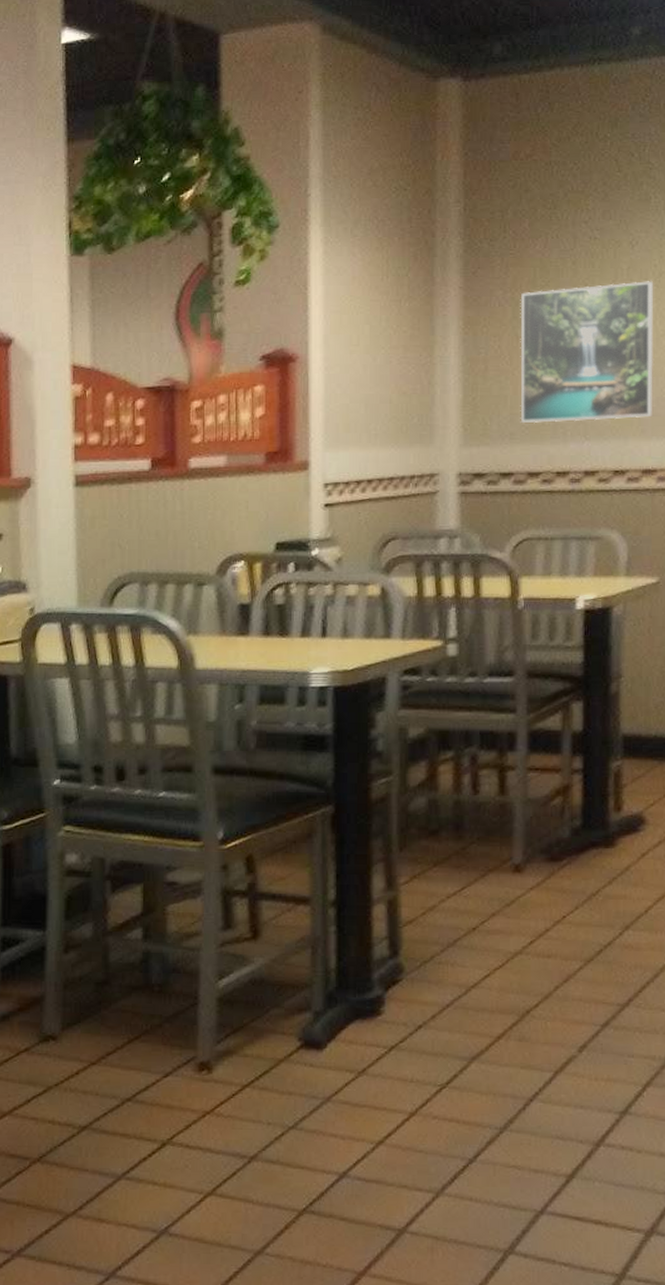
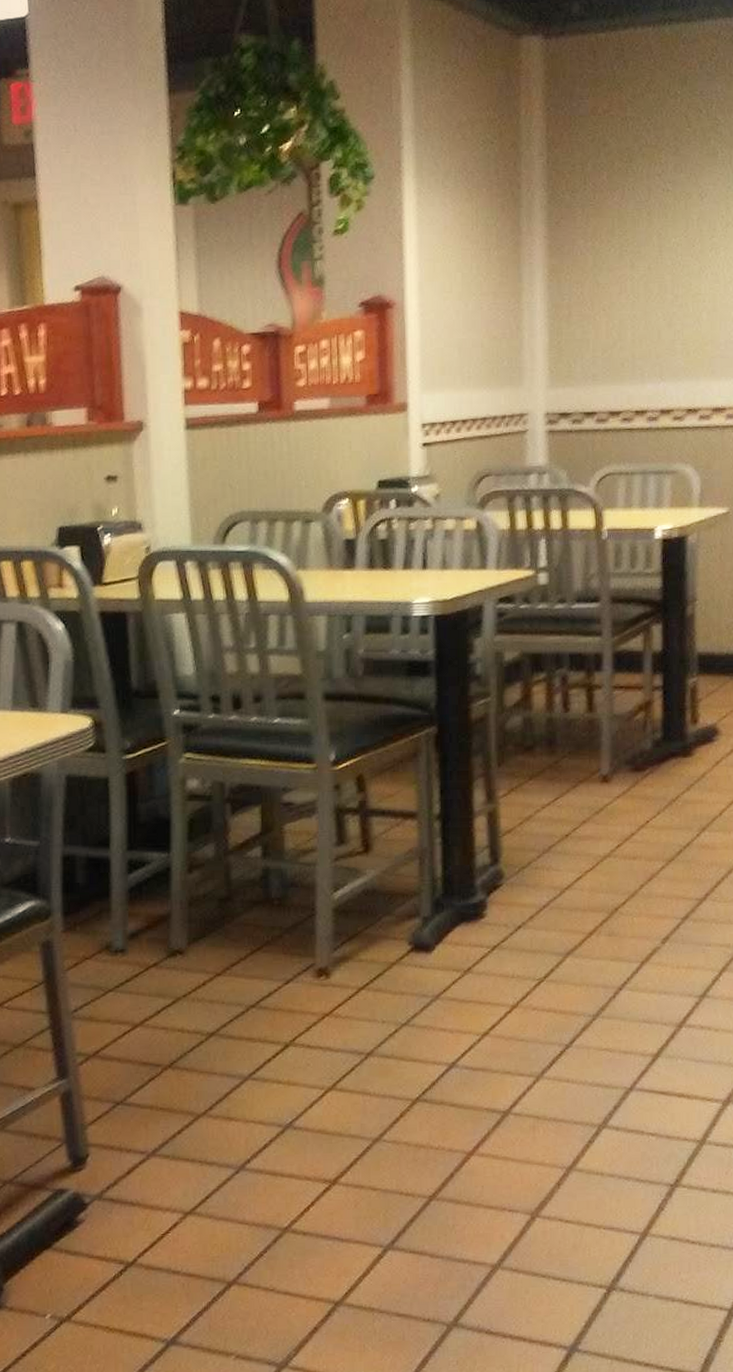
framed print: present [520,280,654,424] -> none [600,230,723,366]

